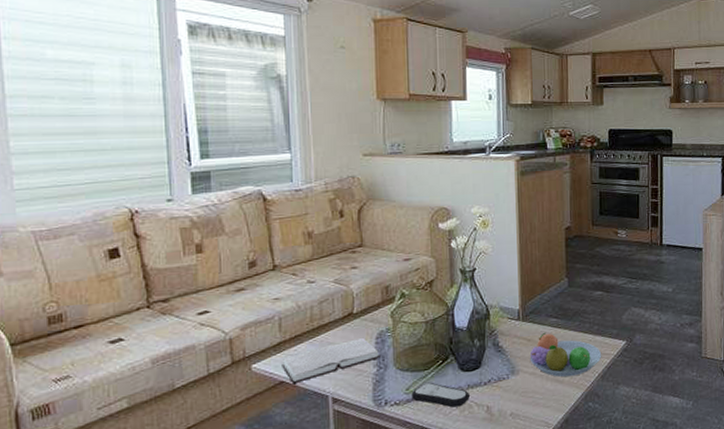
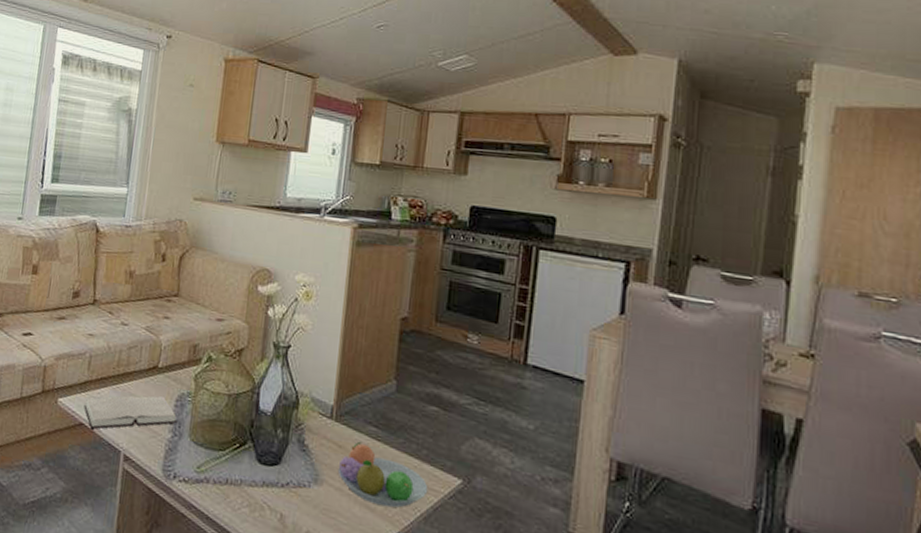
remote control: present [411,382,471,408] -> none [201,465,265,505]

